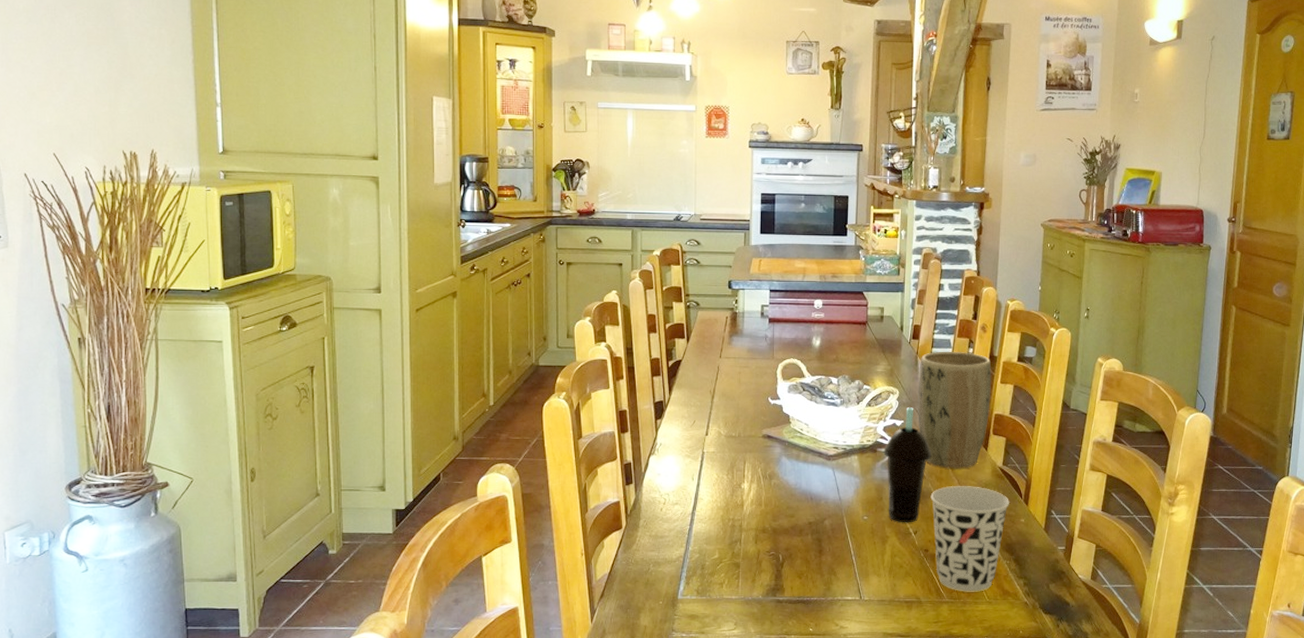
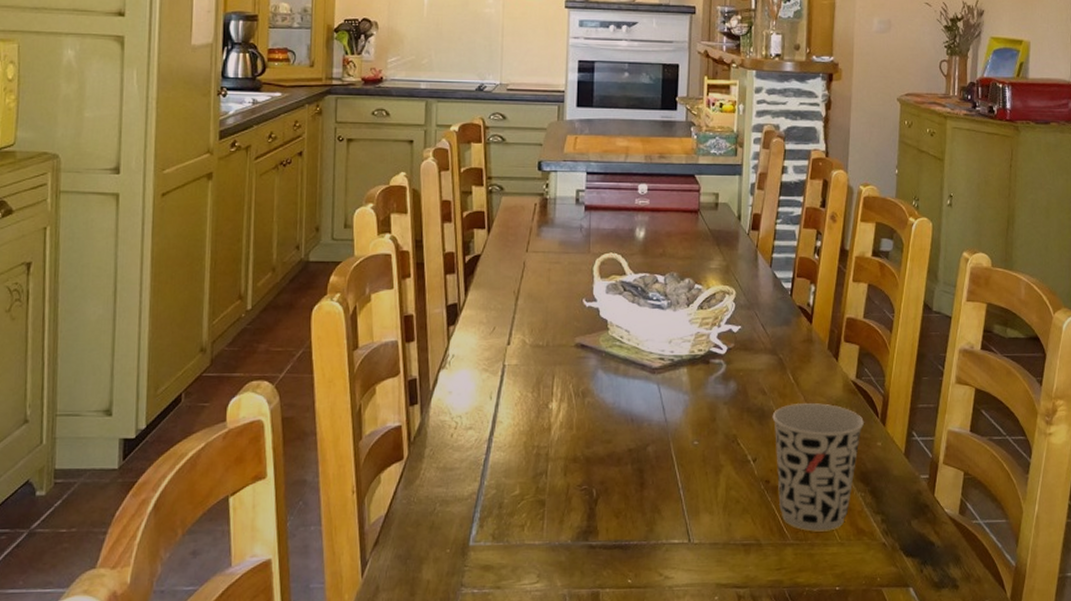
cup: present [884,407,932,523] -> none [717,310,774,449]
plant pot: present [918,351,992,469] -> none [757,244,843,383]

